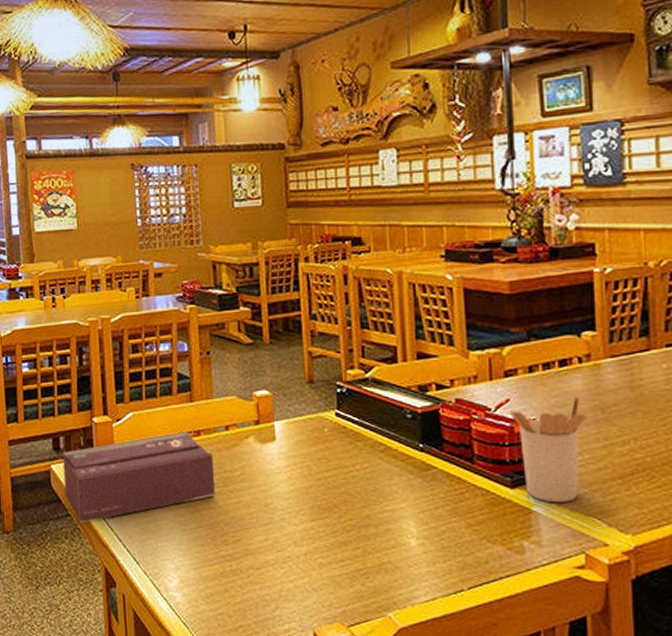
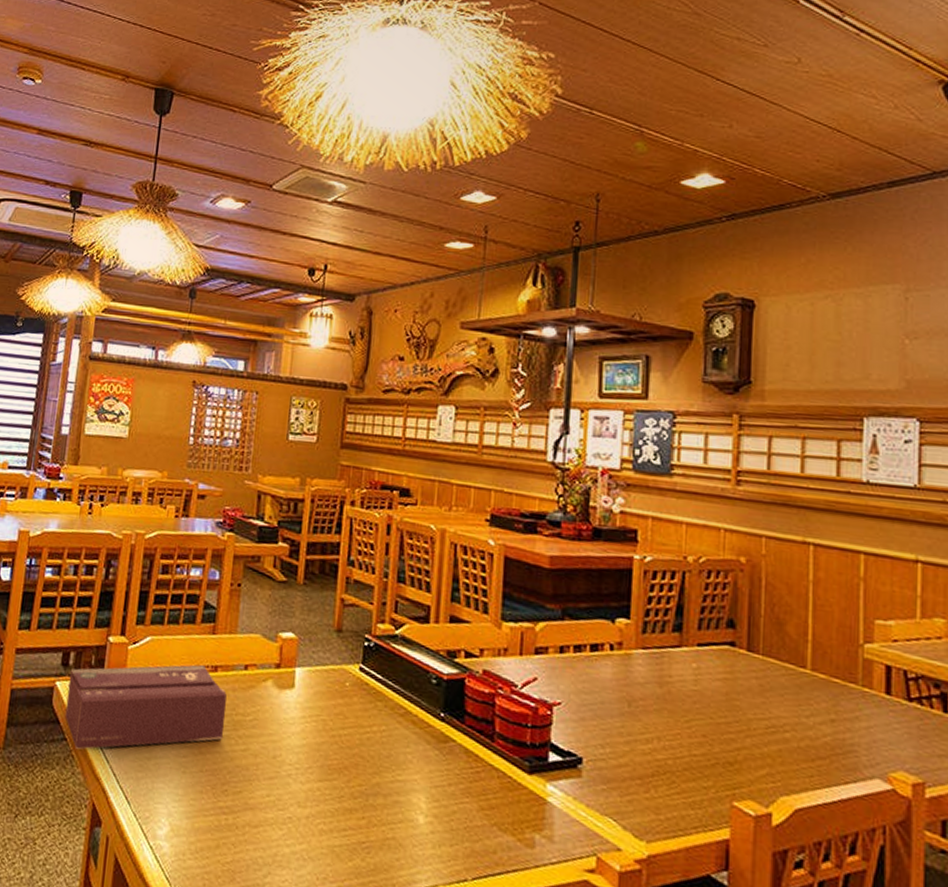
utensil holder: present [509,395,587,502] -> none [535,683,613,797]

